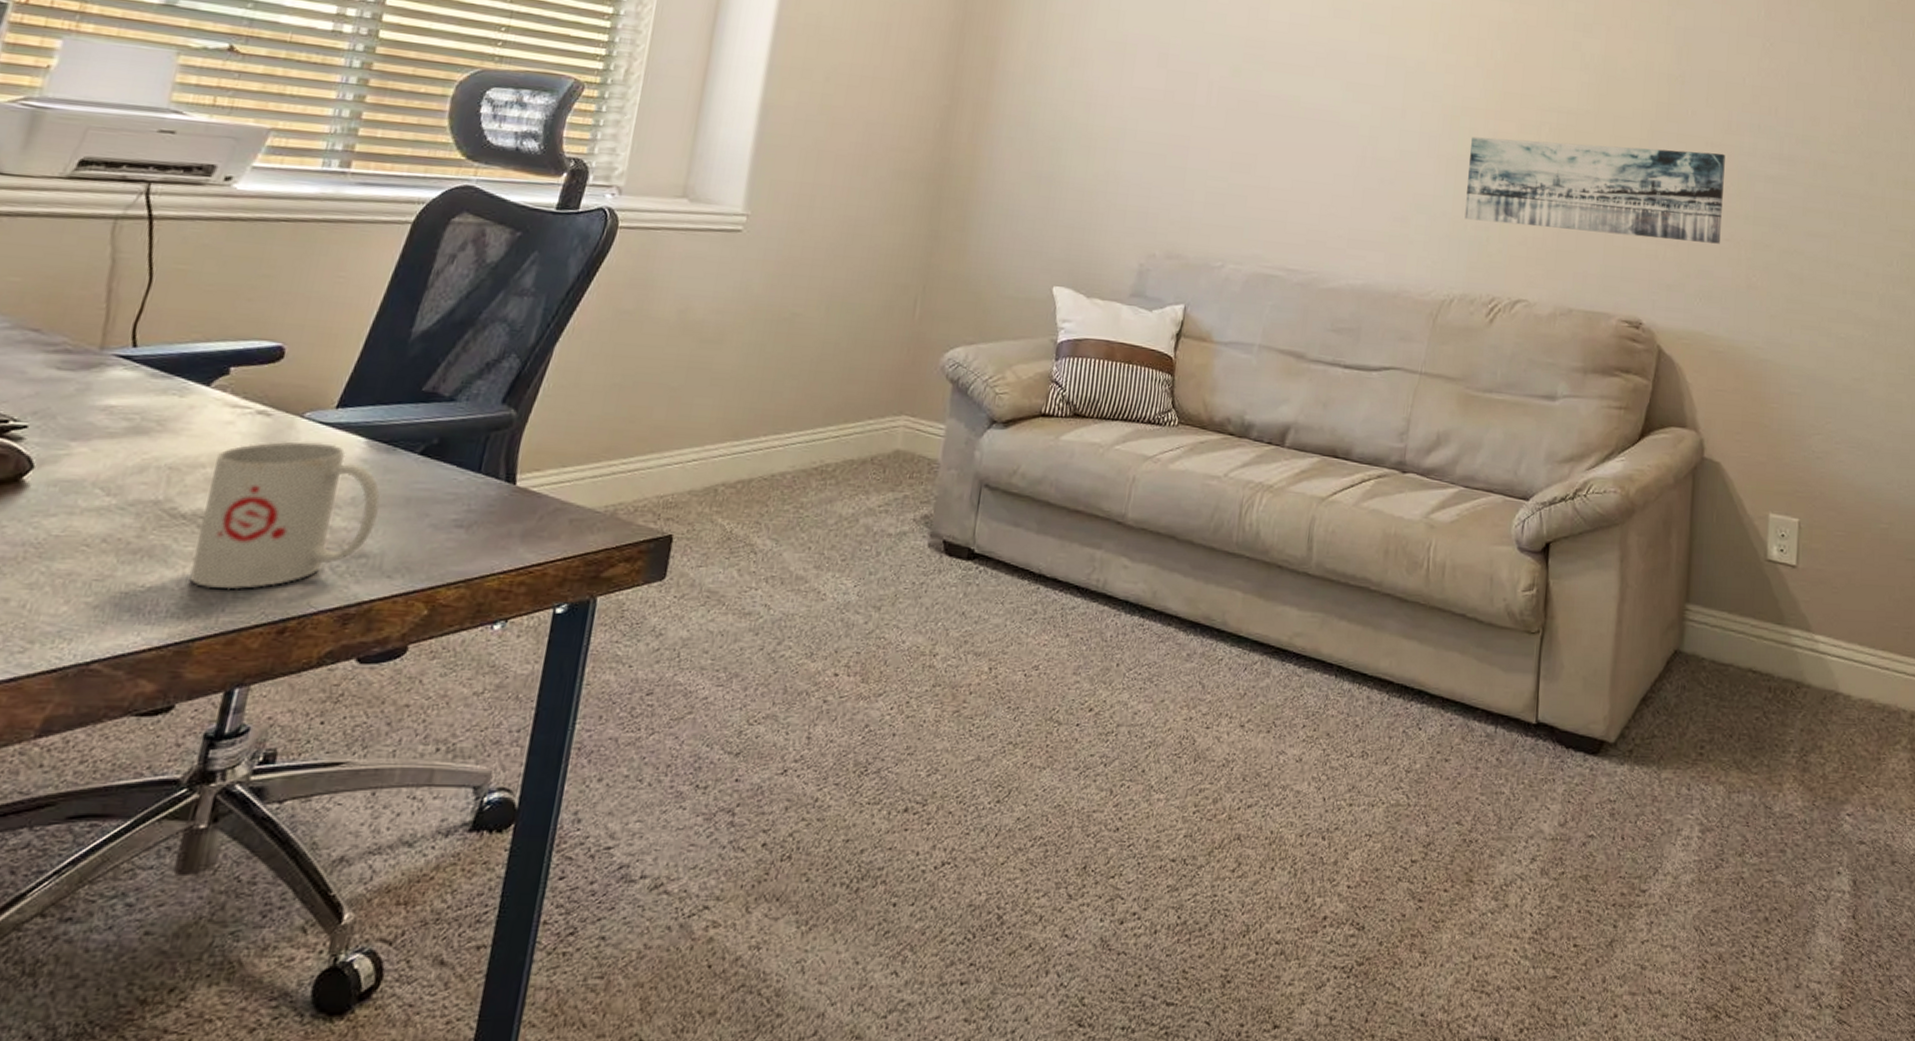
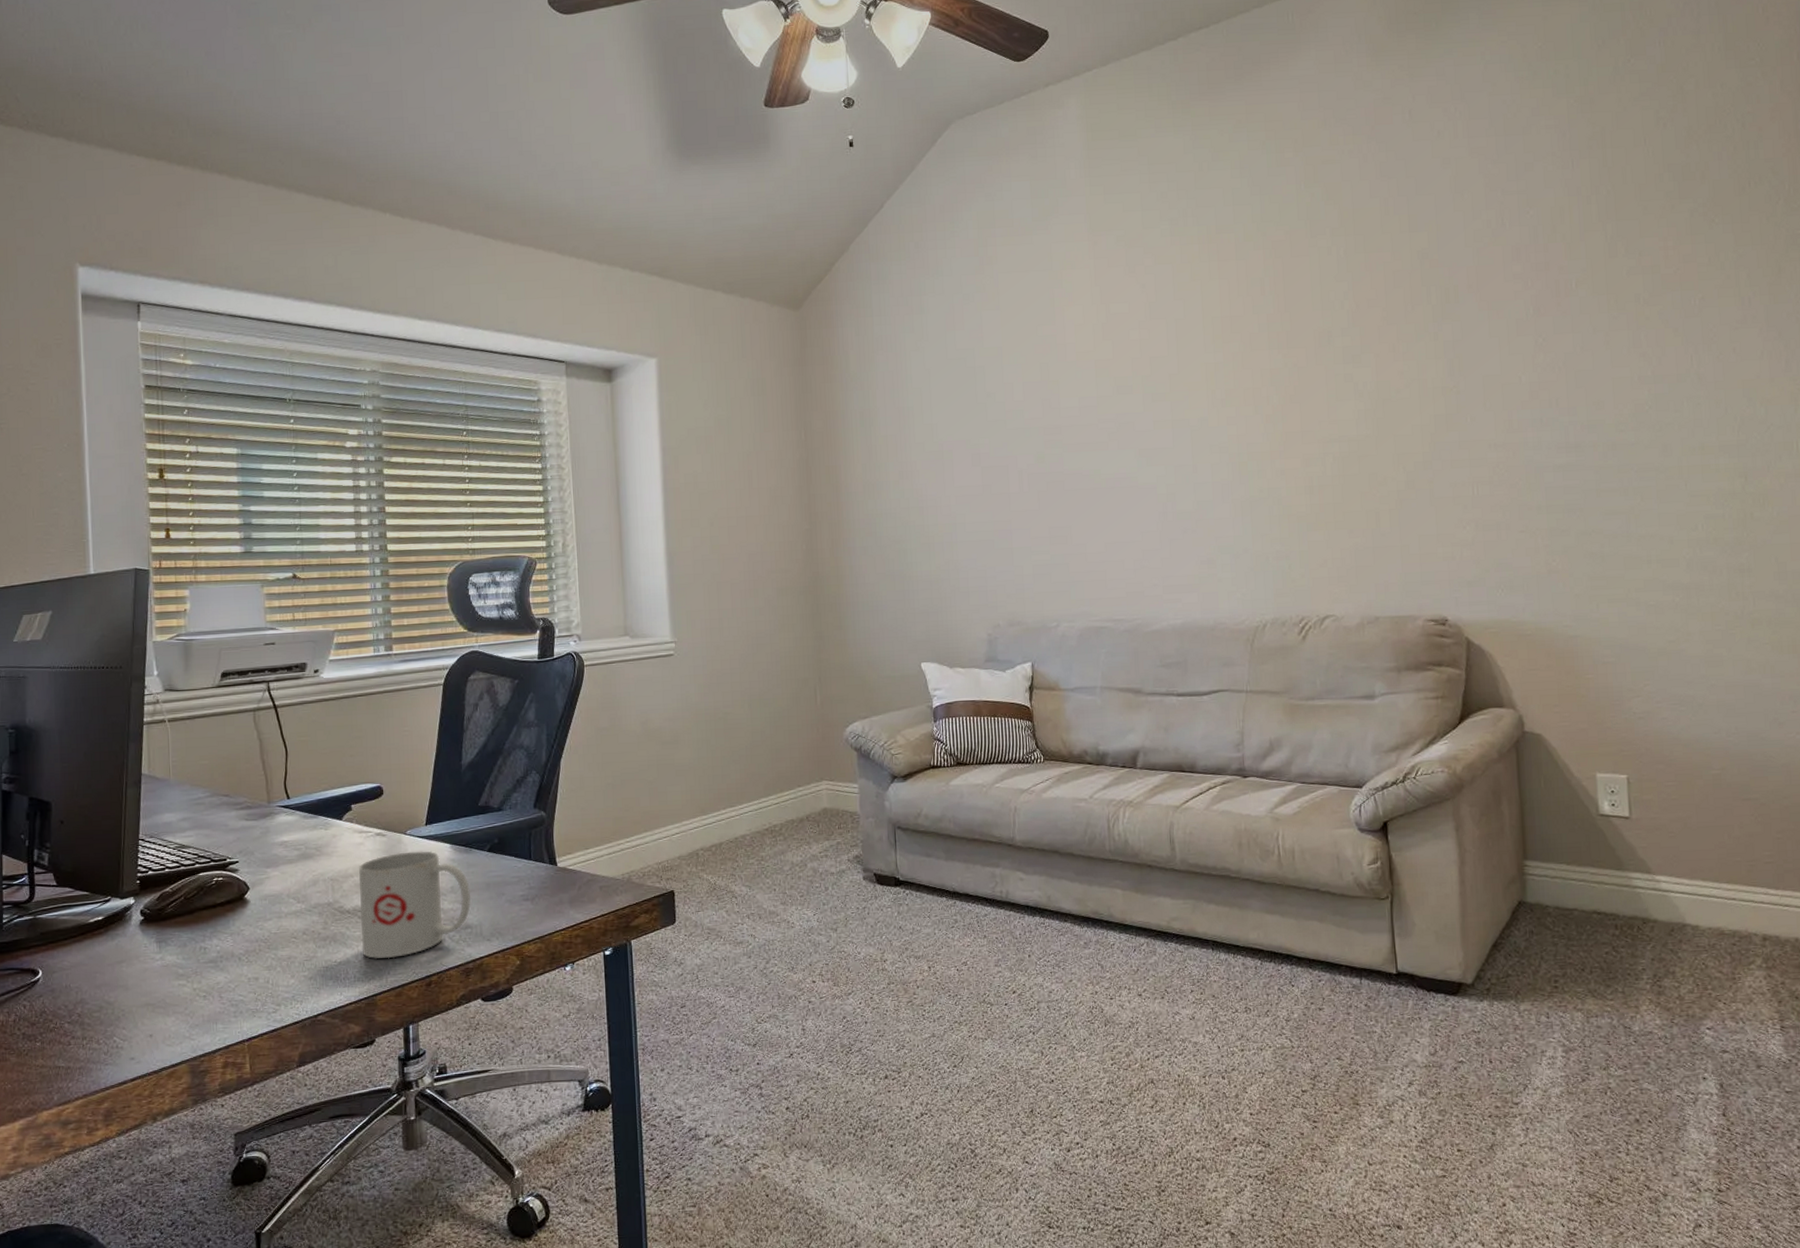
wall art: present [1464,136,1725,244] -> none [1260,452,1515,552]

